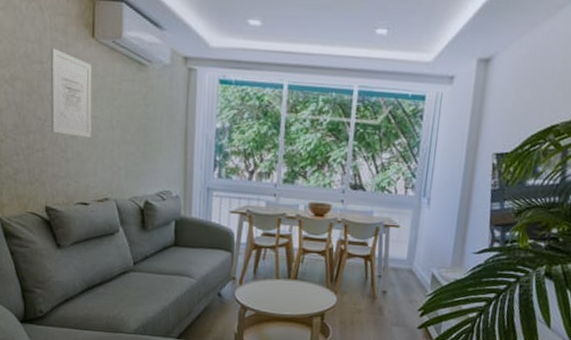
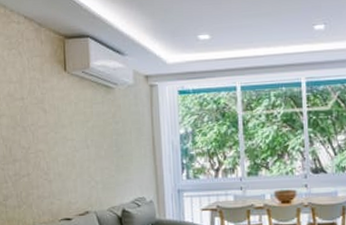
wall art: present [50,47,92,138] -> none [30,85,70,159]

